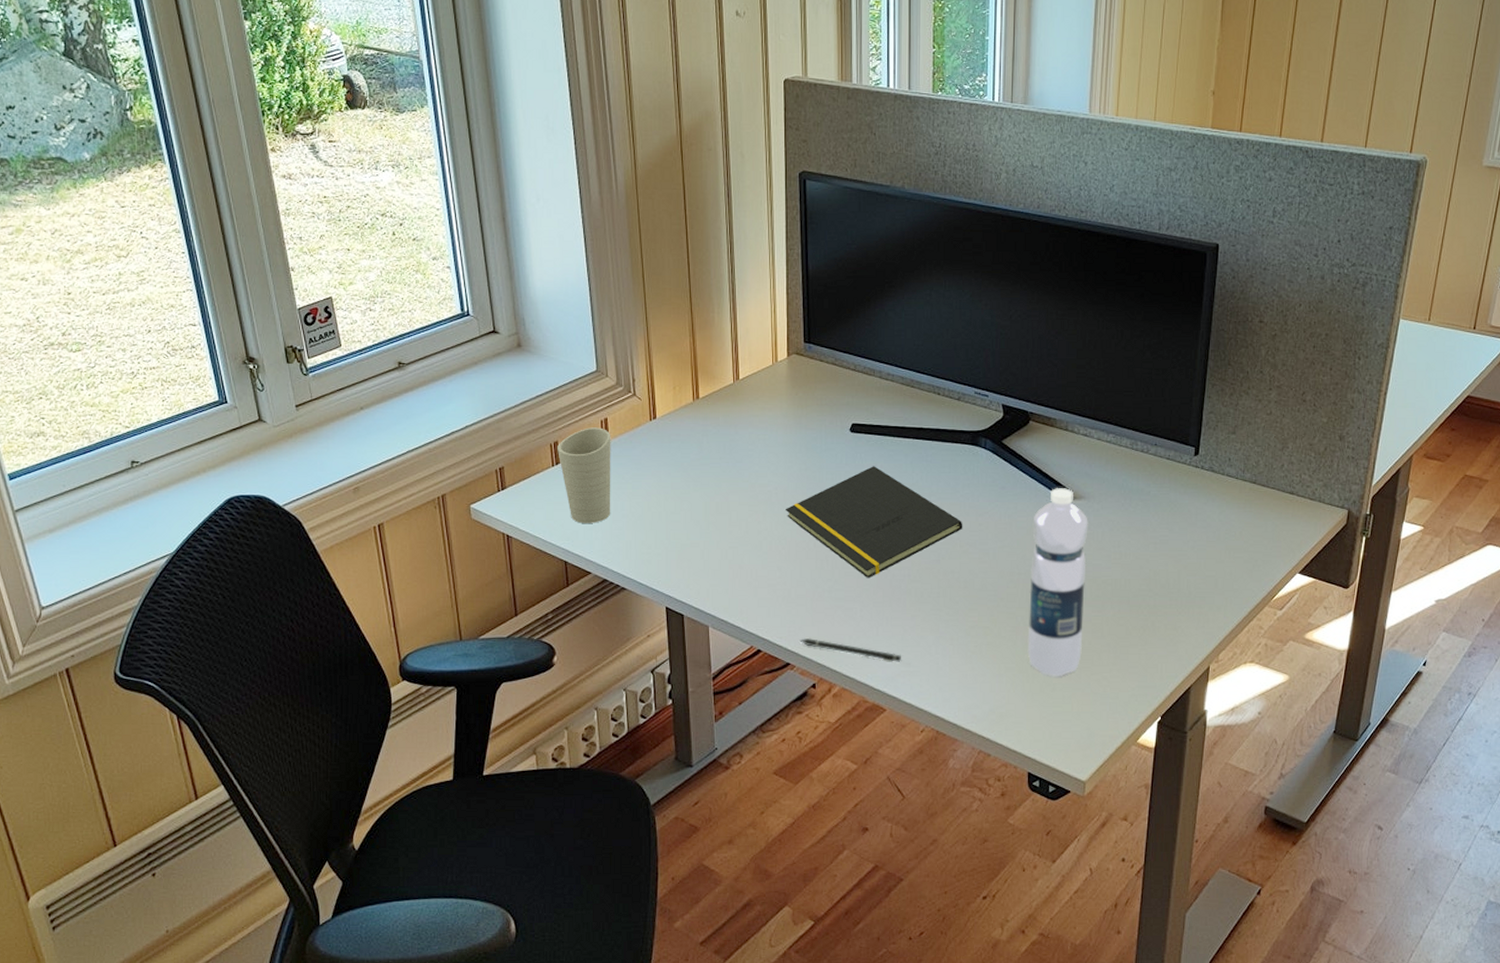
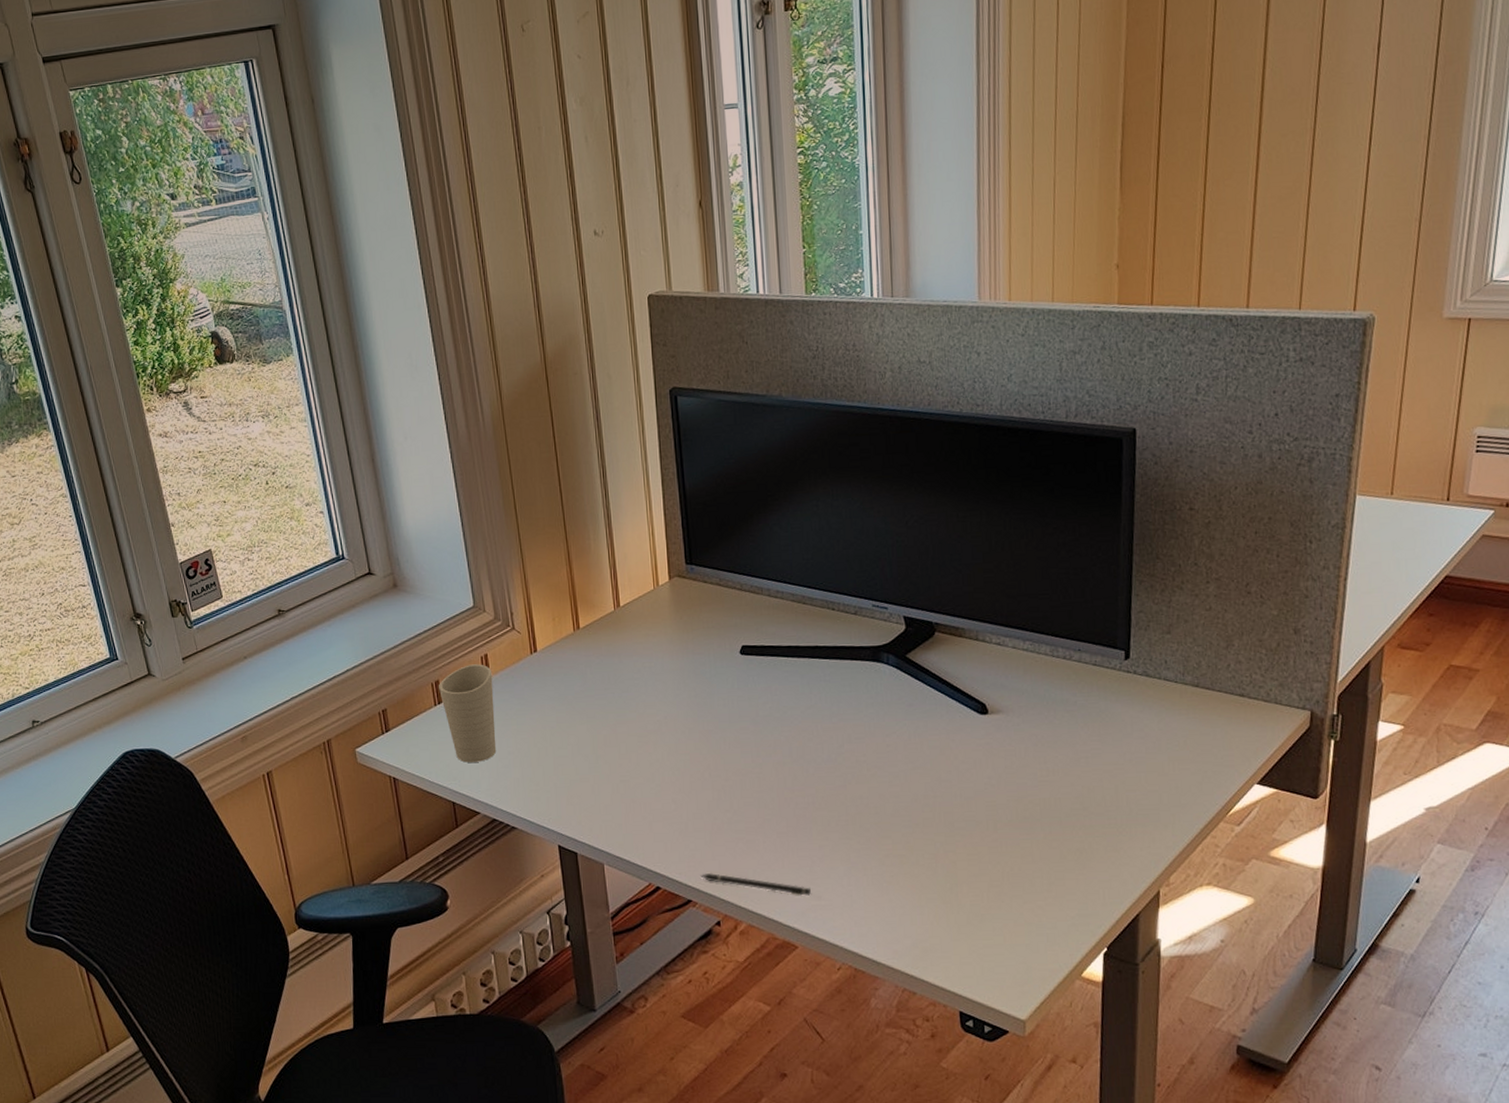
notepad: present [786,466,963,579] -> none [677,689,870,808]
water bottle: present [1027,488,1088,676] -> none [946,702,1012,906]

